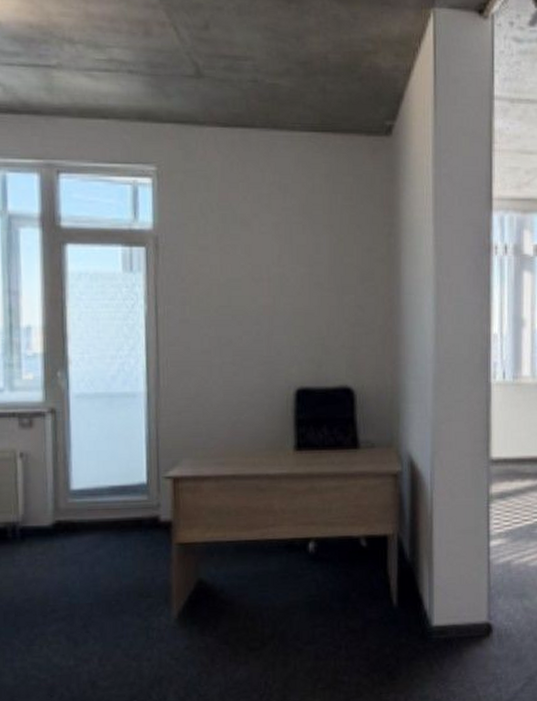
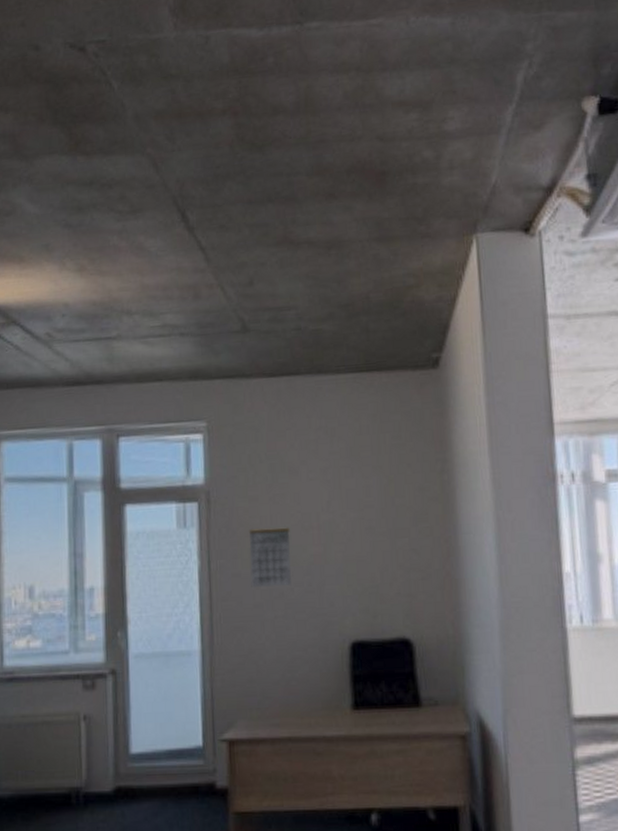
calendar: none [198,277,240,335] -> present [248,527,291,587]

